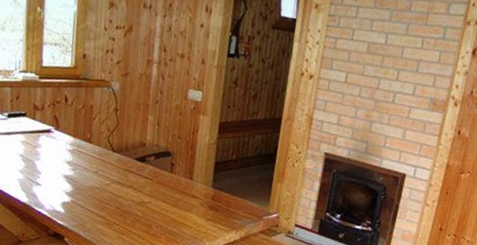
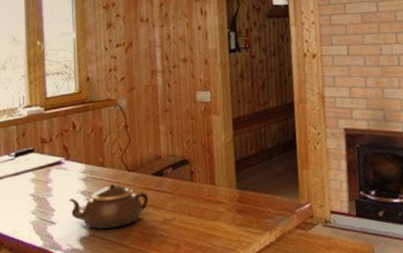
teapot: none [54,160,130,200] -> present [68,183,149,229]

